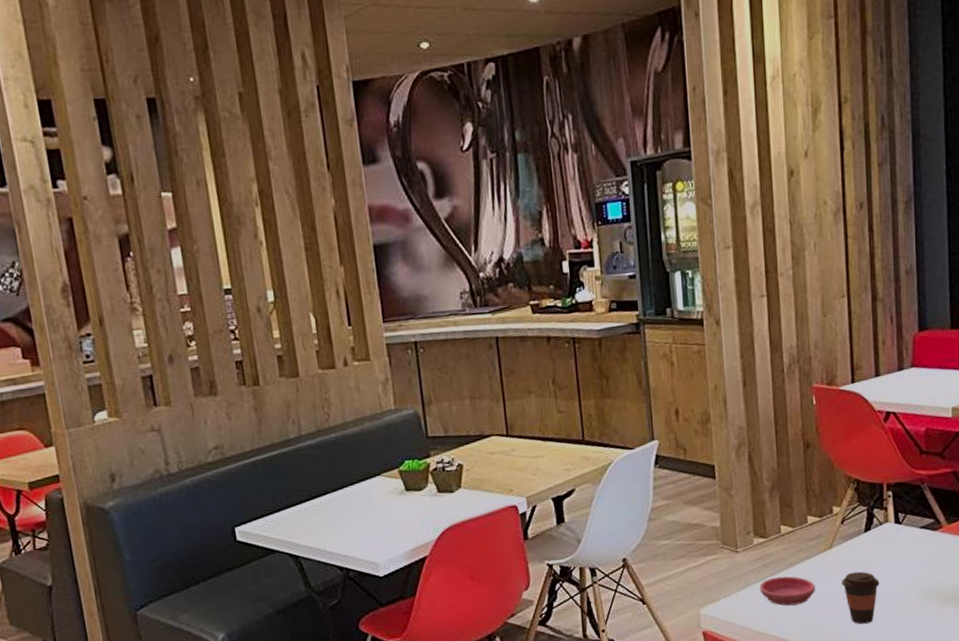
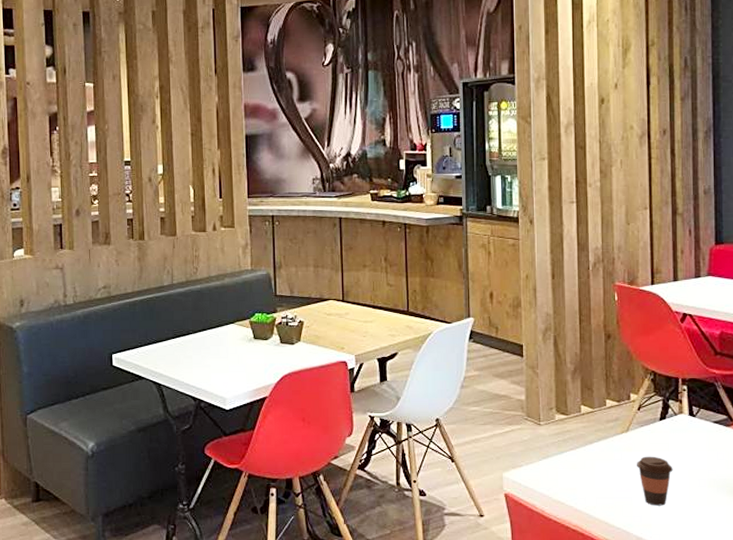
saucer: present [759,576,815,606] -> none [559,452,611,480]

